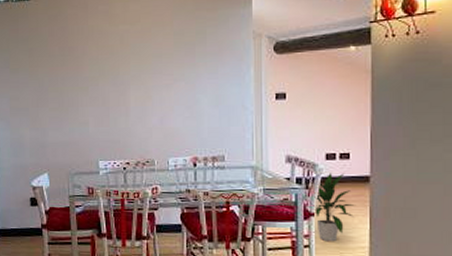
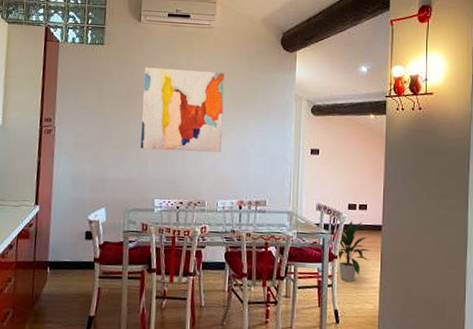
wall art: none [77,15,168,108] -> present [140,67,225,153]

